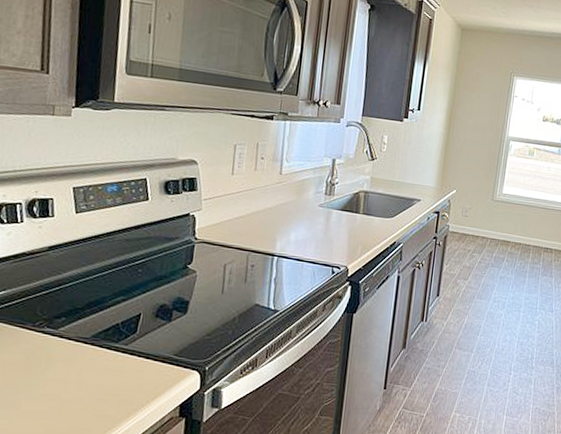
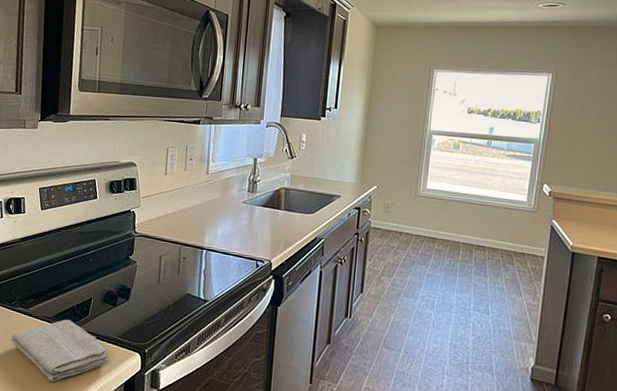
washcloth: none [34,339,162,411] -> present [10,319,109,383]

